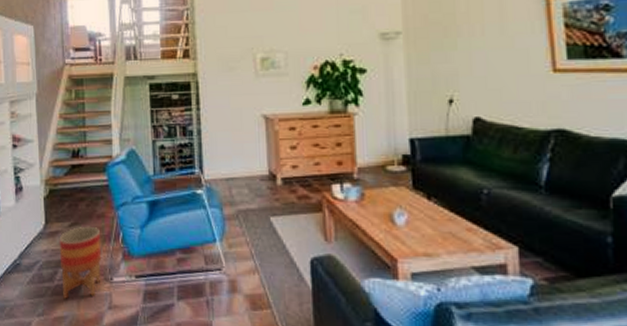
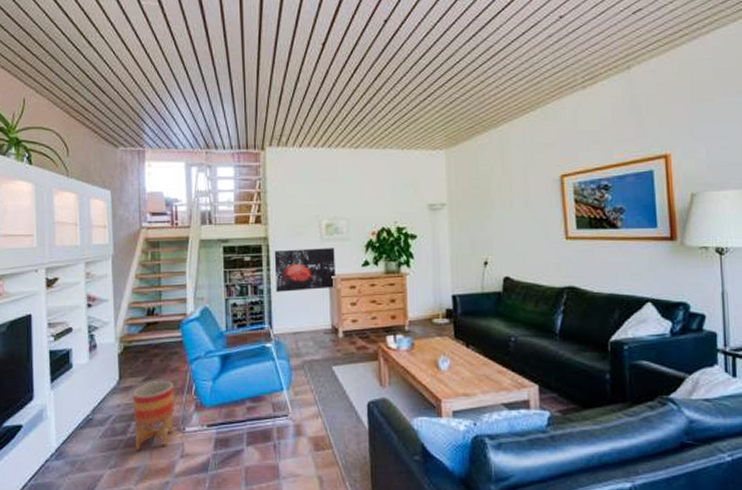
wall art: none [204,84,273,133] -> present [274,248,336,292]

